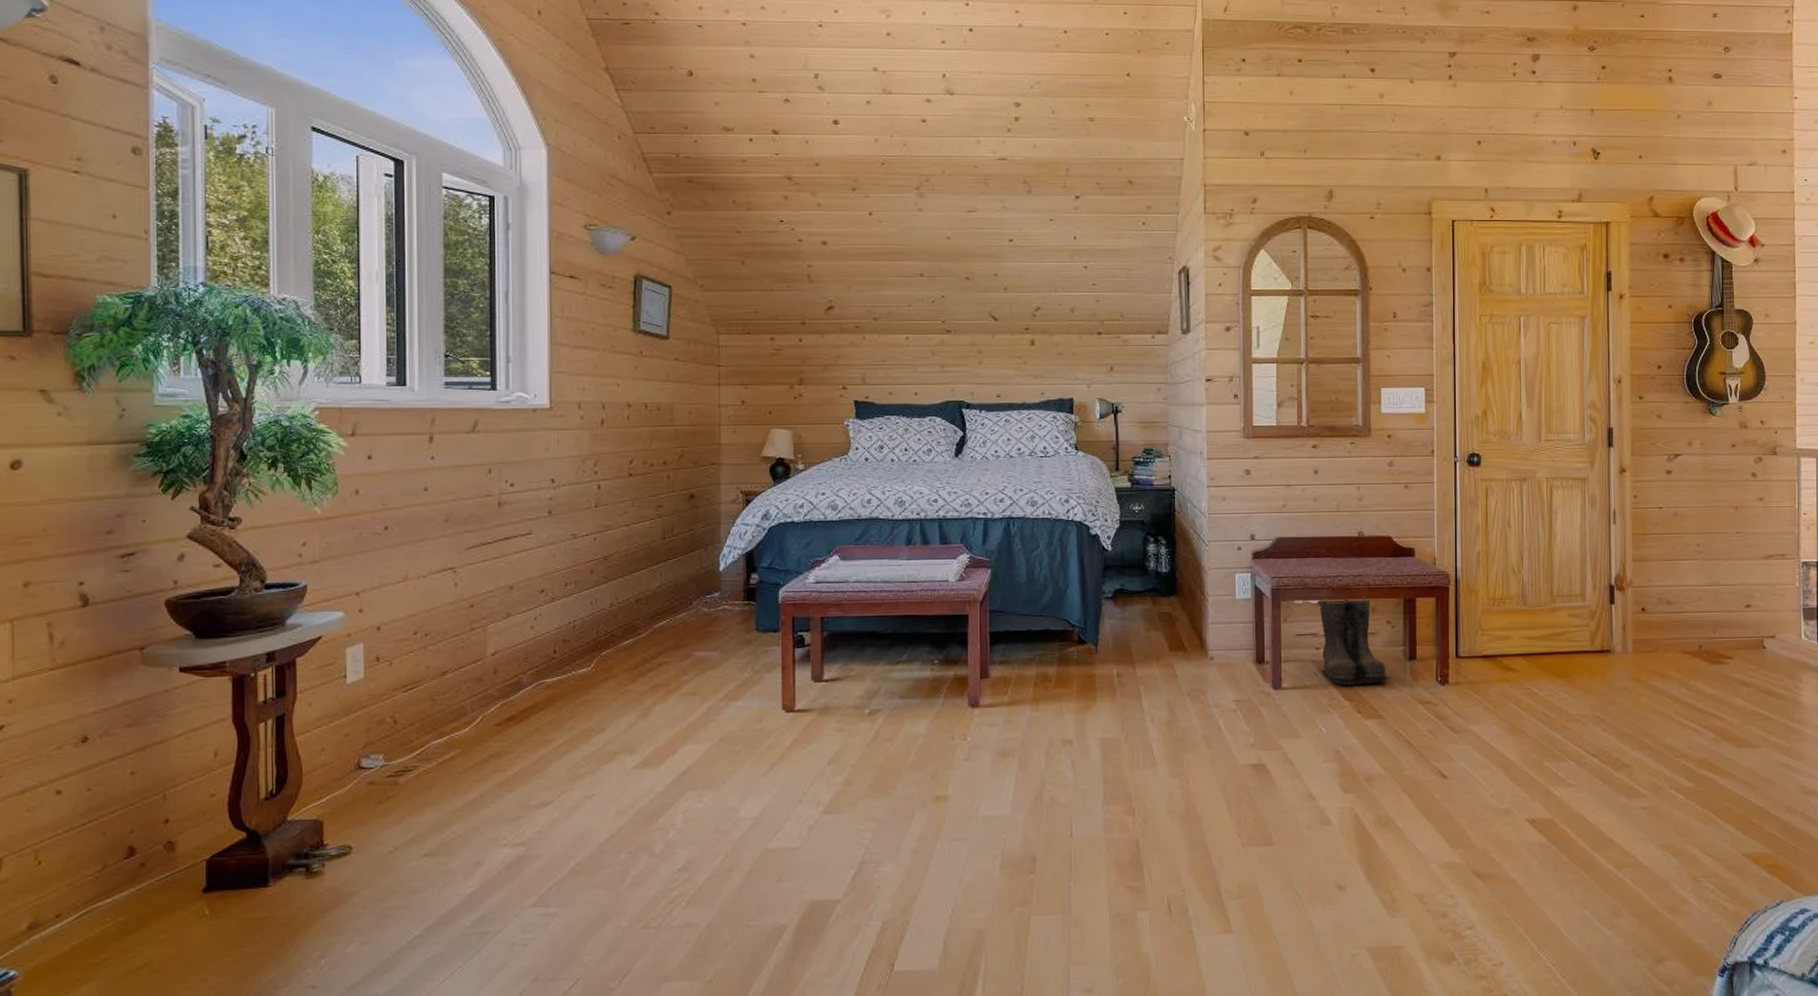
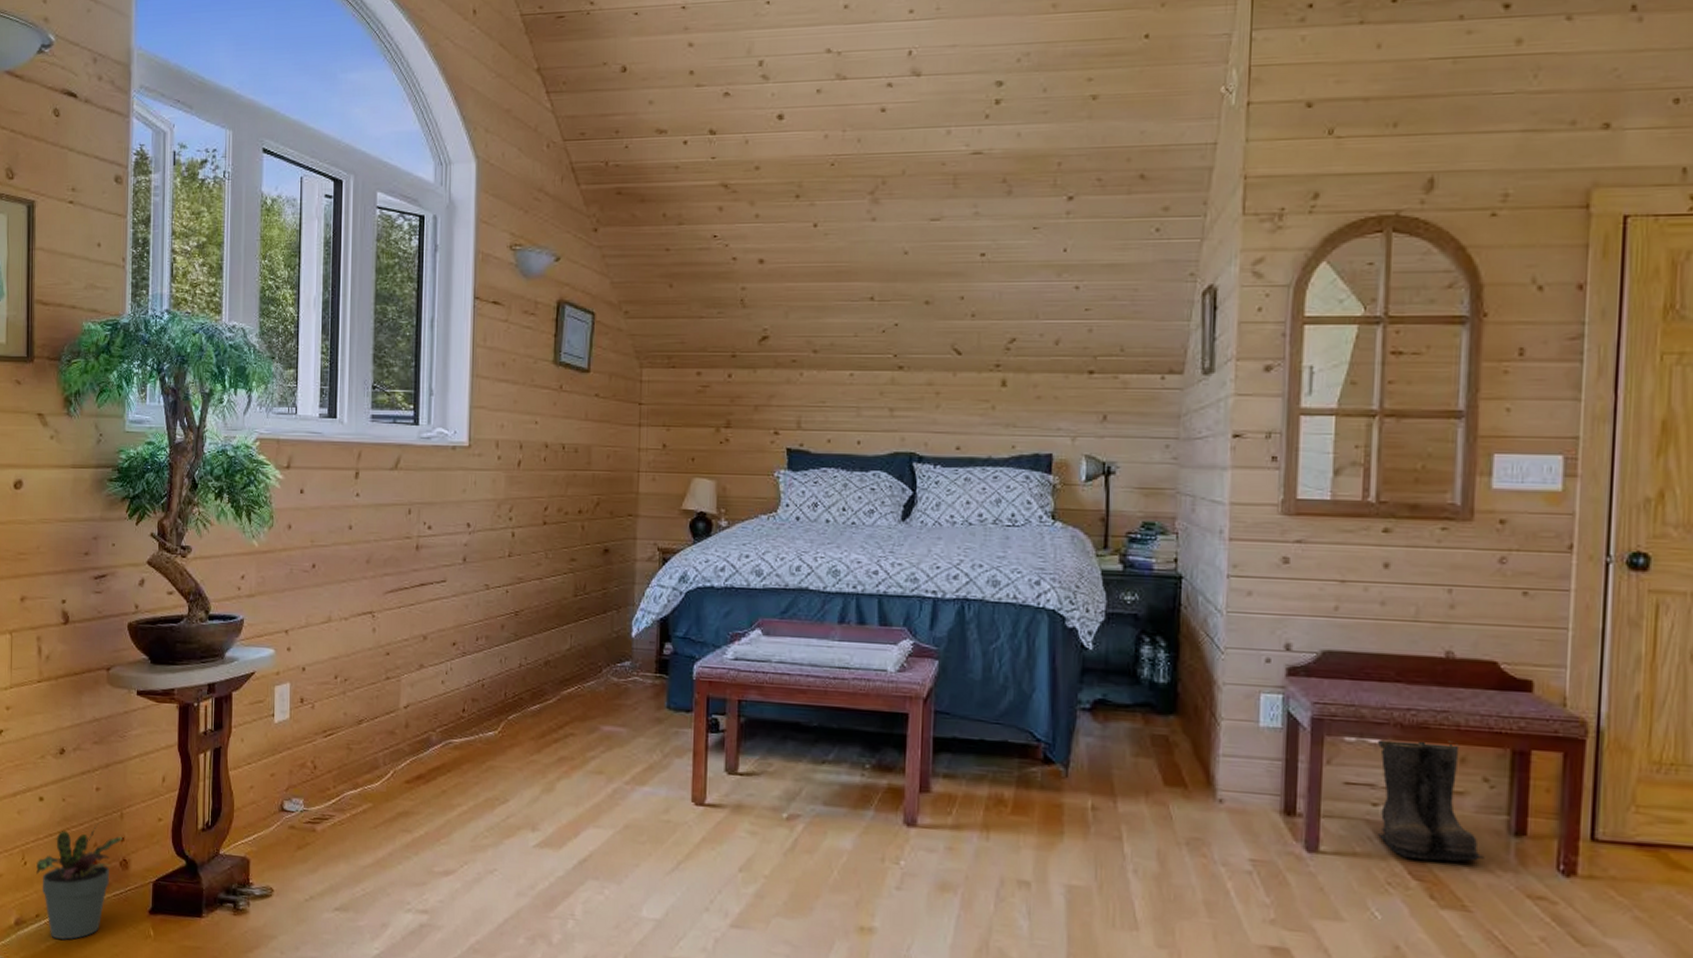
potted plant: none [55,808,166,937] -> present [36,822,123,941]

